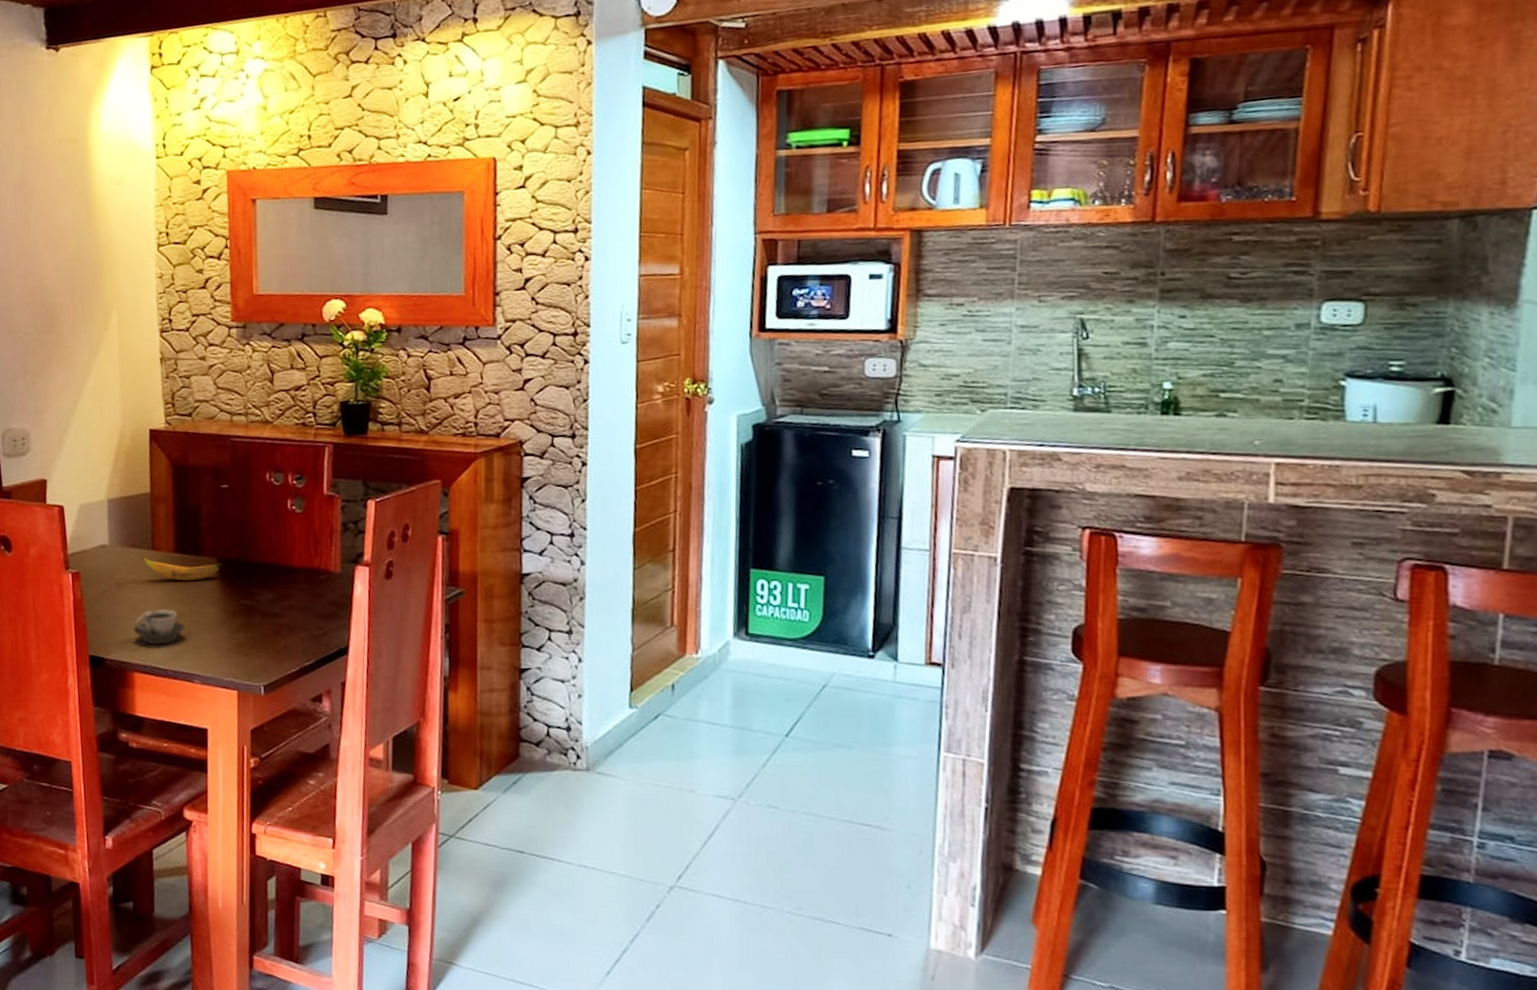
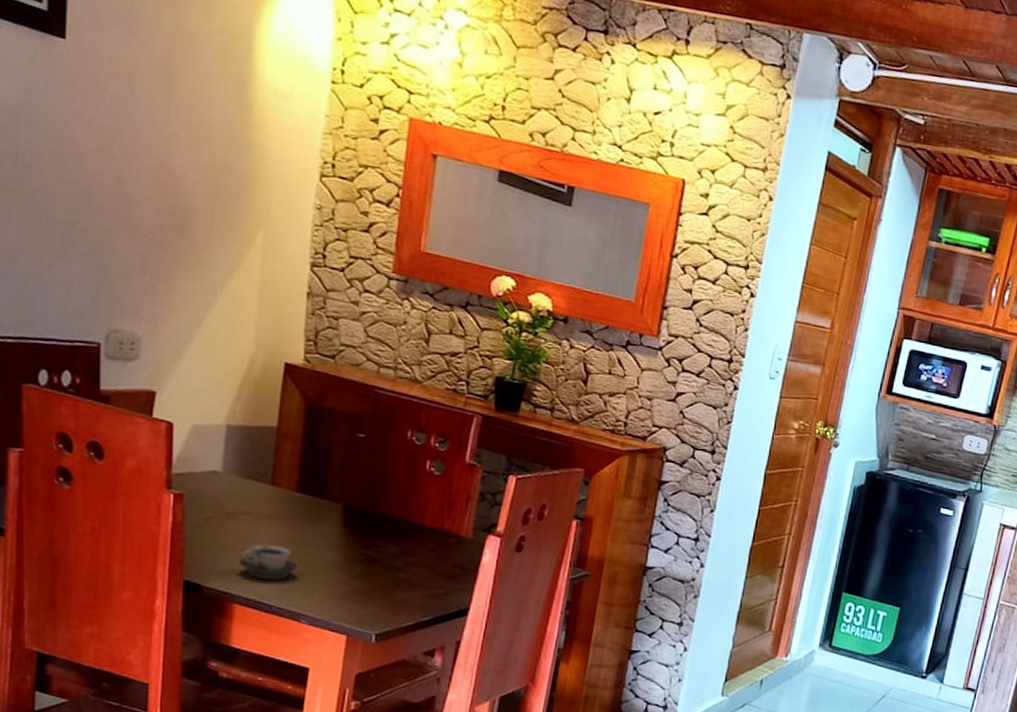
banana: present [141,556,222,581] -> none [257,490,347,523]

